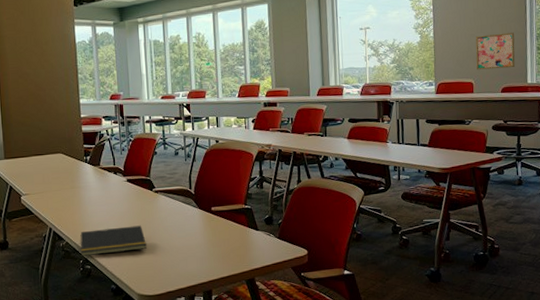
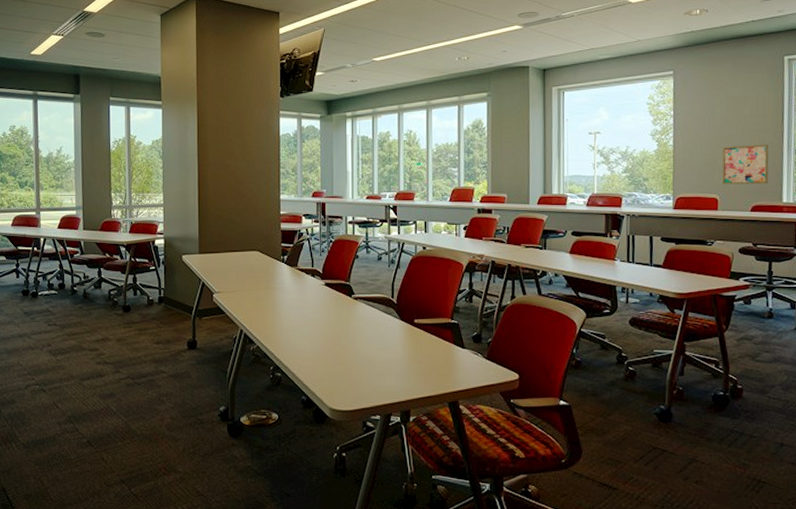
notepad: present [79,225,147,257] -> none [271,334,342,363]

